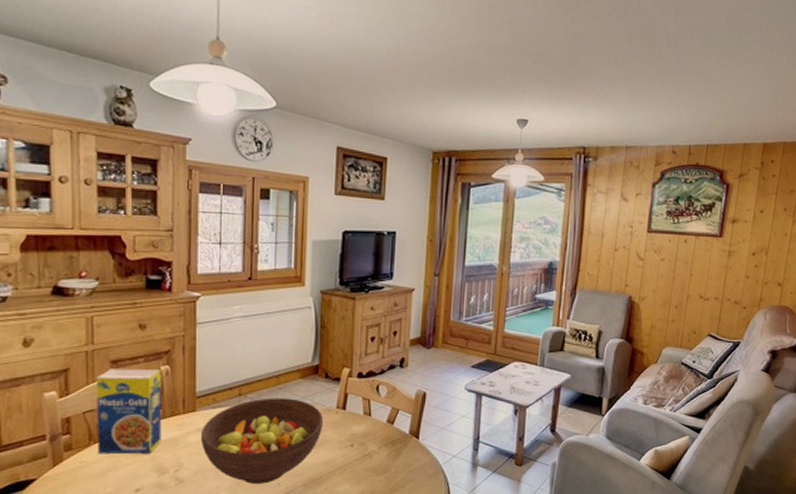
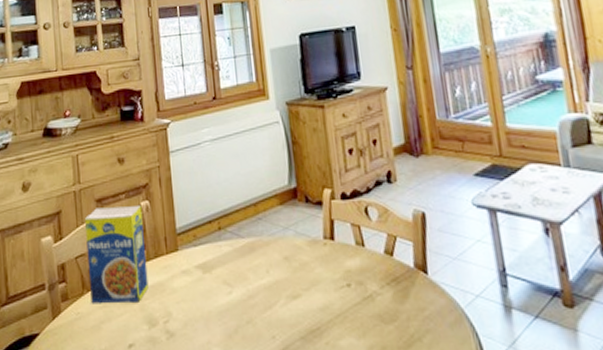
fruit bowl: present [200,398,324,484] -> none [185,229,313,337]

